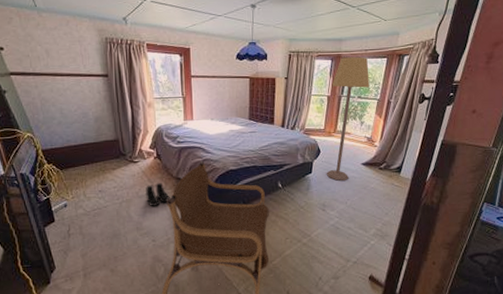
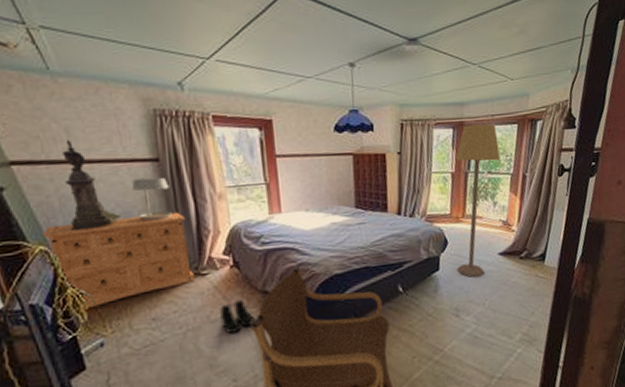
dresser: none [28,115,129,180] -> present [41,212,194,310]
decorative urn: none [44,58,81,124] -> present [63,140,121,231]
lamp: none [88,88,115,120] -> present [131,177,172,222]

